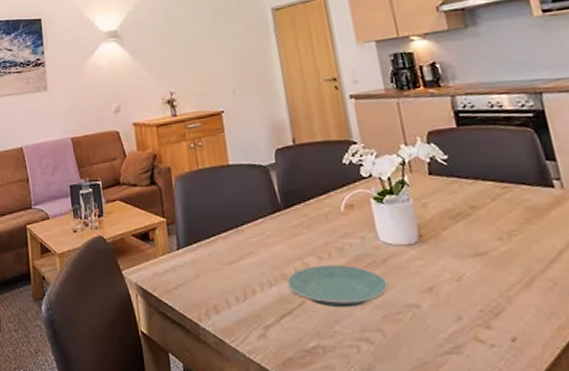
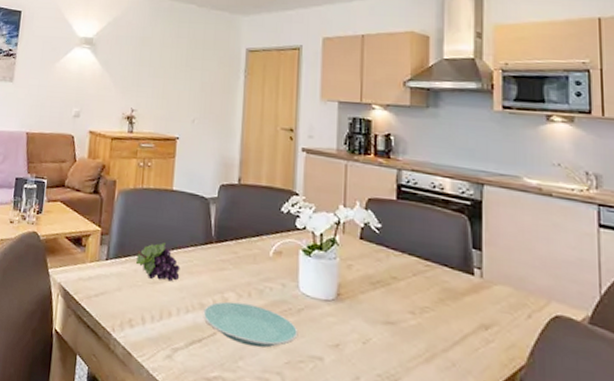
fruit: none [207,220,256,259] -> present [135,243,180,282]

